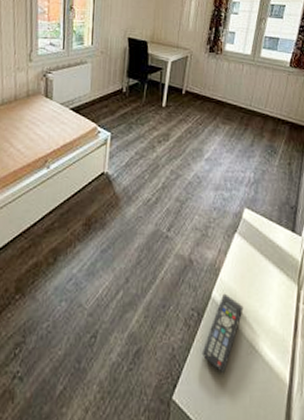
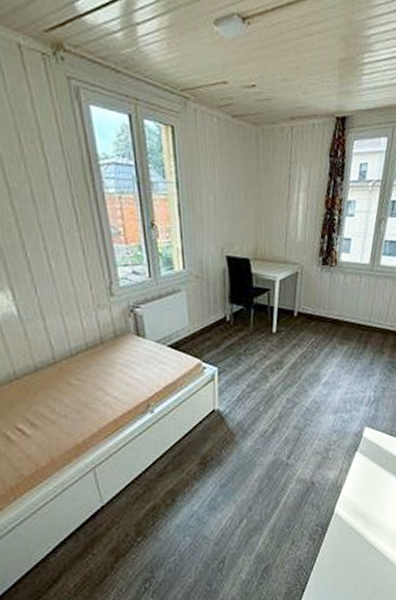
remote control: present [202,293,244,373] -> none [327,507,366,573]

